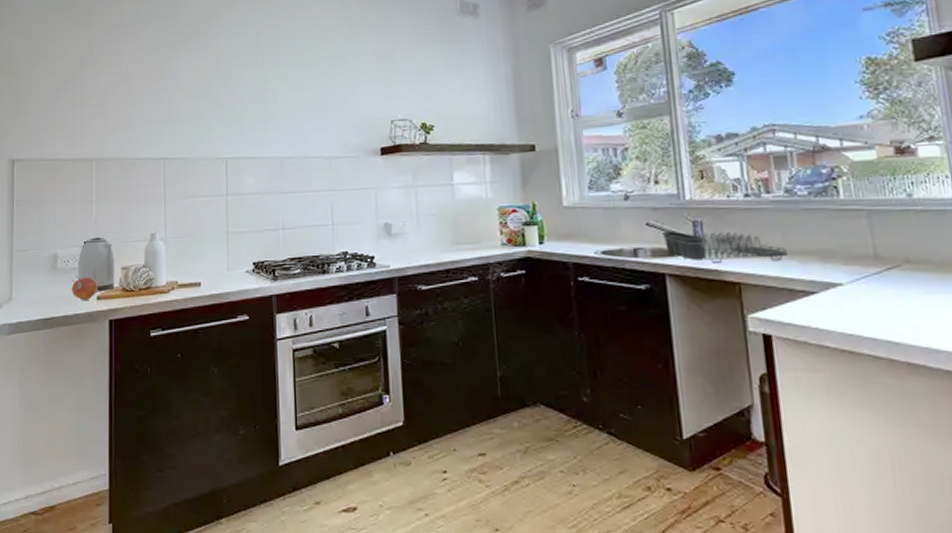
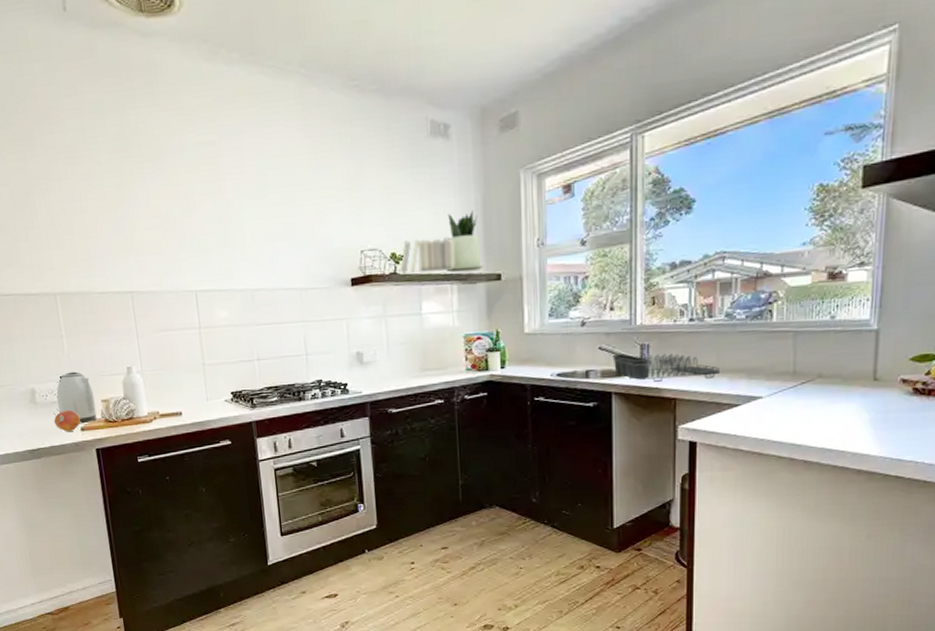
books: none [431,108,486,143] -> present [400,237,454,273]
planter: none [478,82,518,144] -> present [447,210,485,273]

